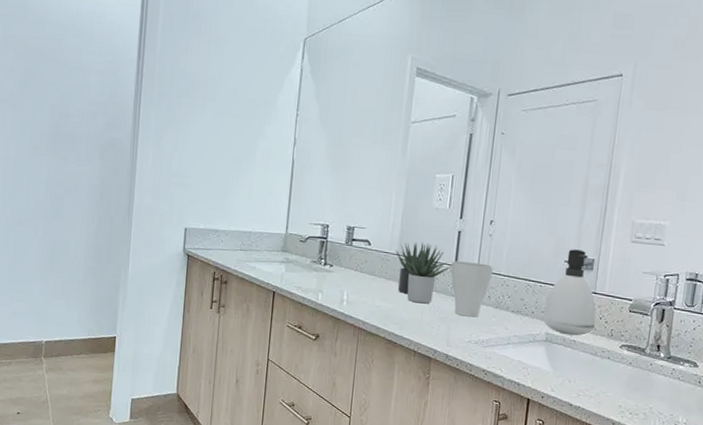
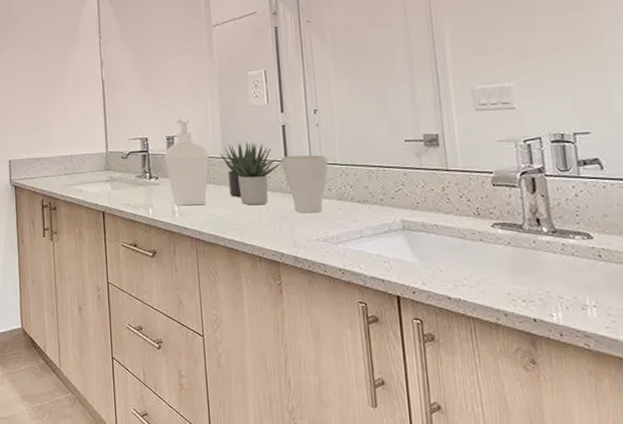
soap bottle: none [341,210,385,298] -> present [164,118,209,206]
soap dispenser: present [542,249,596,336] -> none [393,126,457,220]

